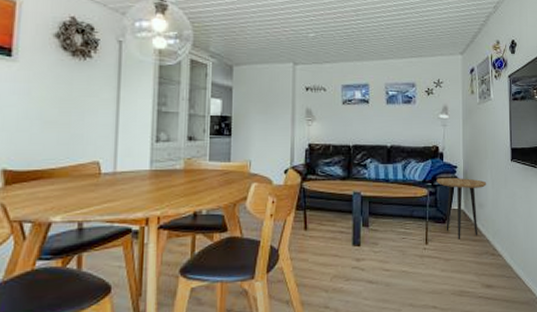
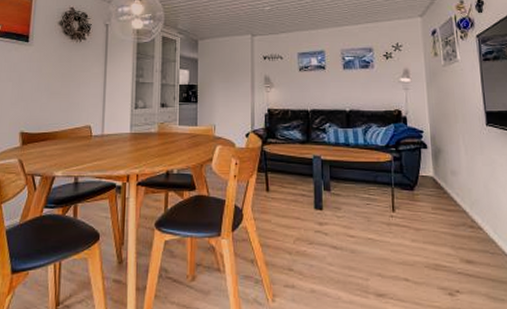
side table: present [436,177,487,240] -> none [400,142,459,208]

